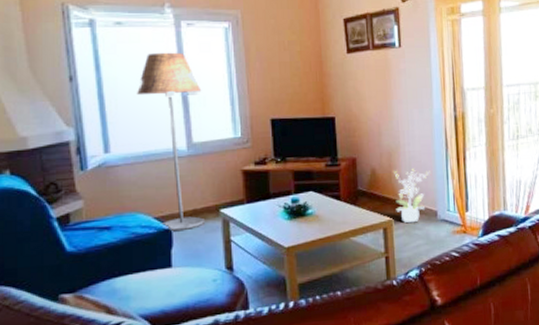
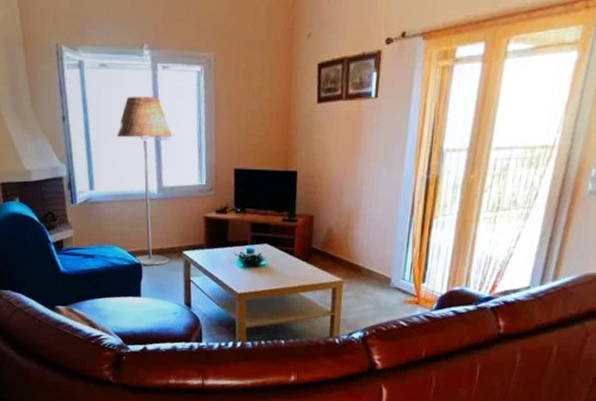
potted plant: present [392,168,430,224] -> none [348,231,390,287]

